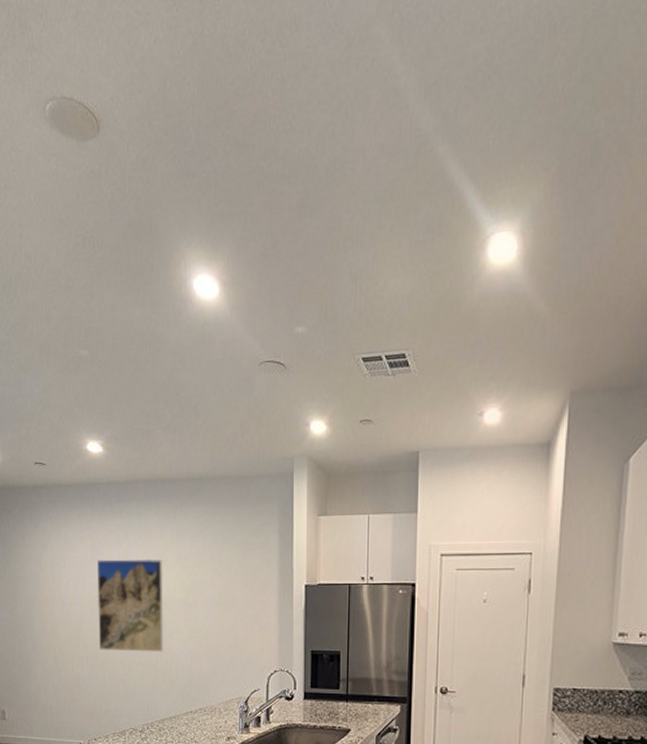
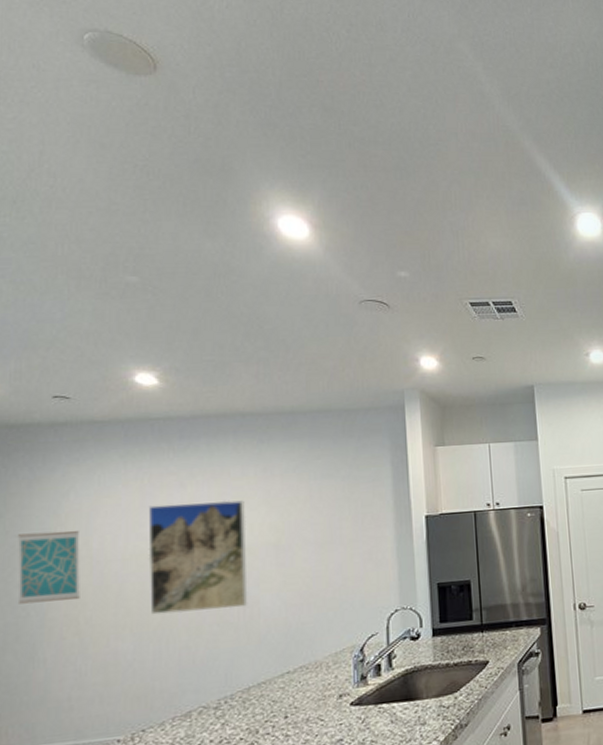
wall art: none [18,576,55,631] -> present [17,530,80,604]

